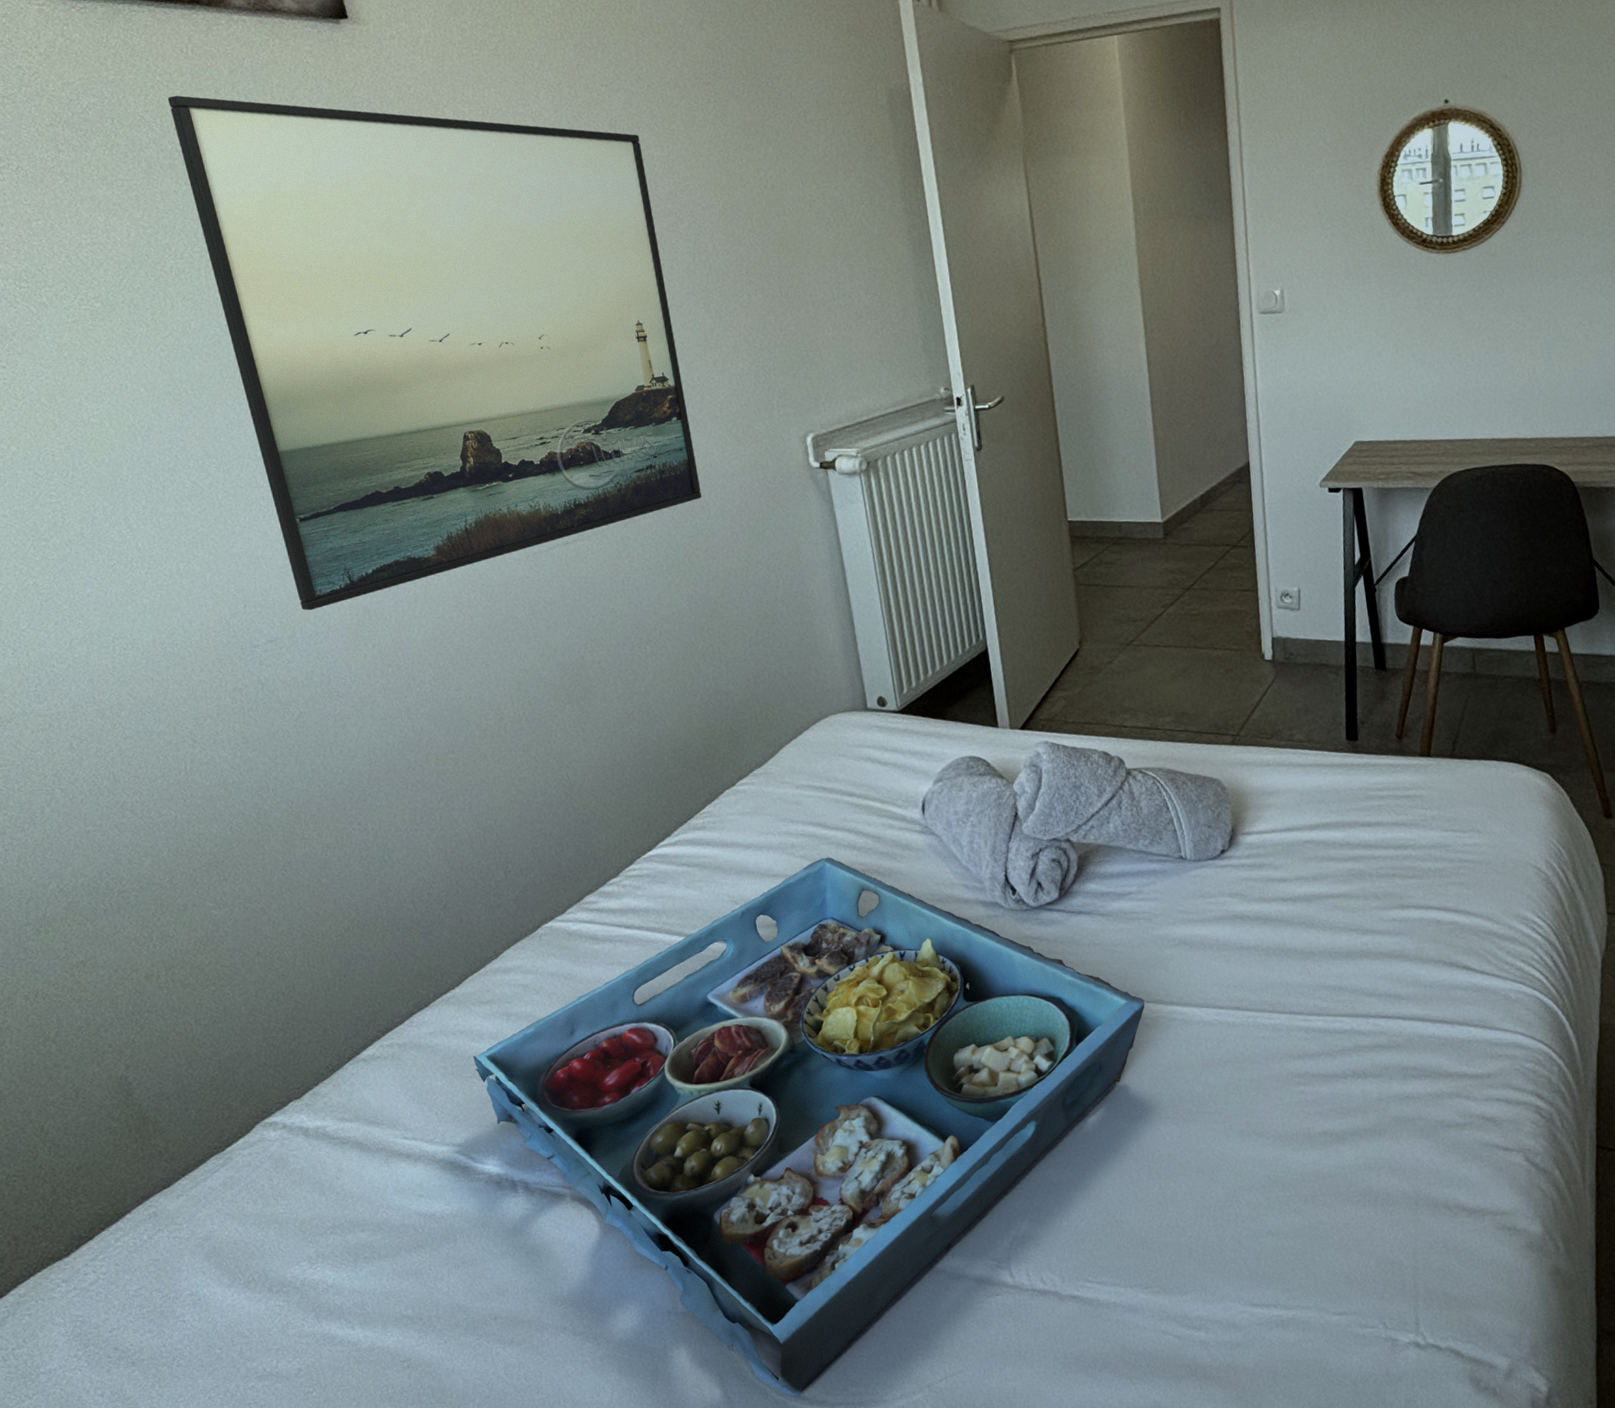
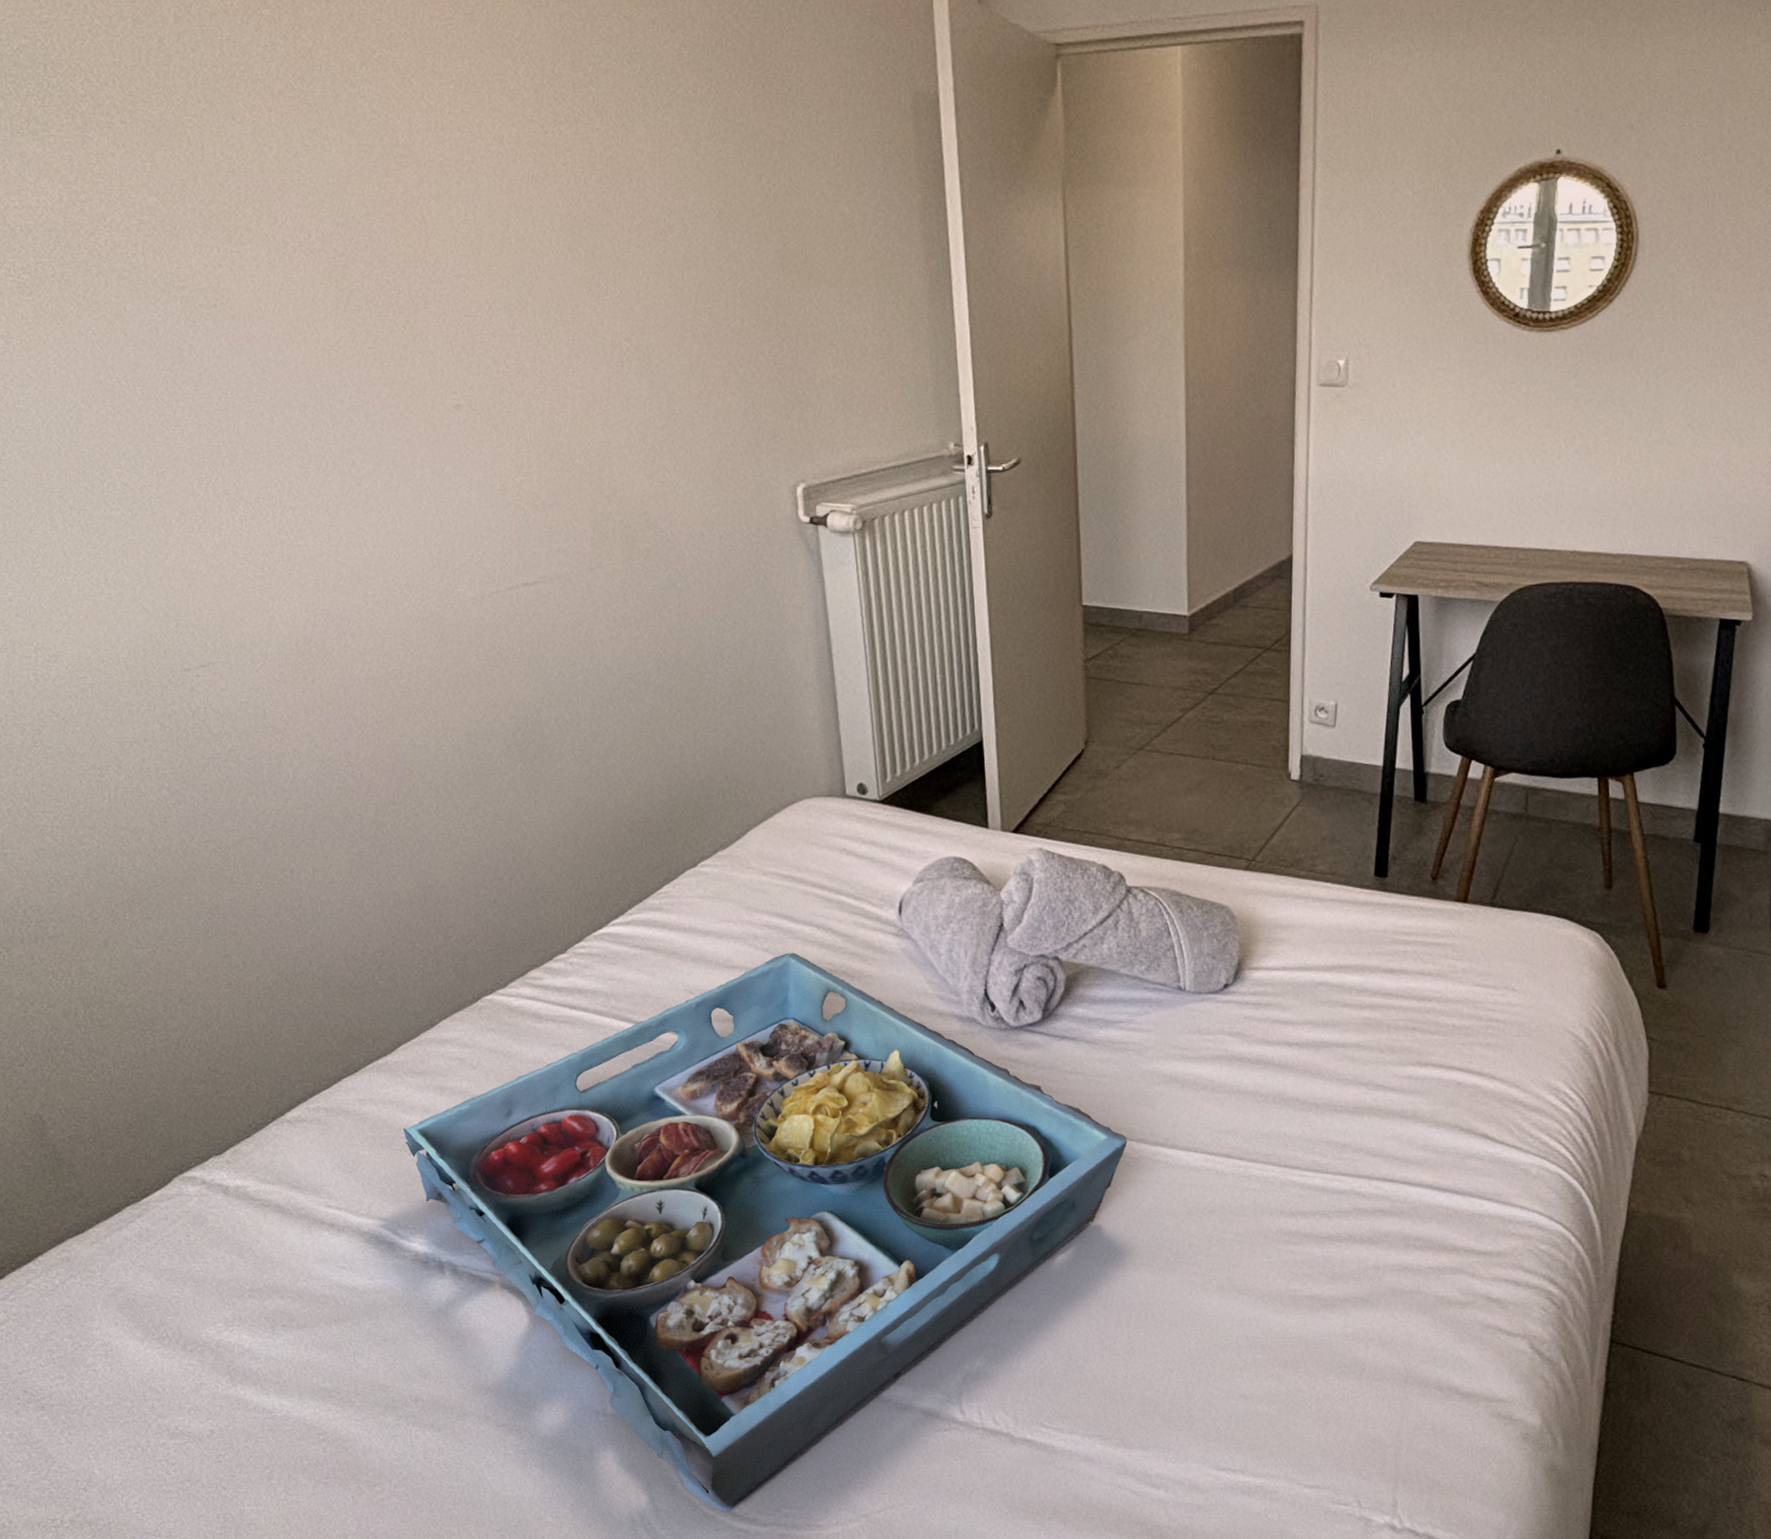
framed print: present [167,95,702,611] -> none [106,42,677,636]

